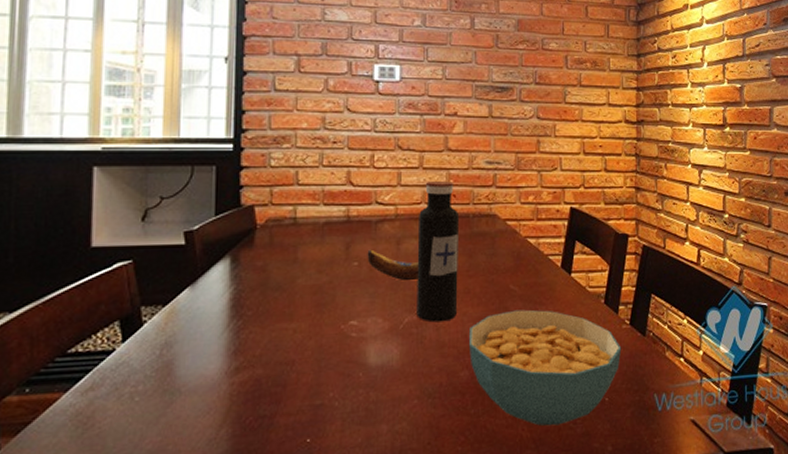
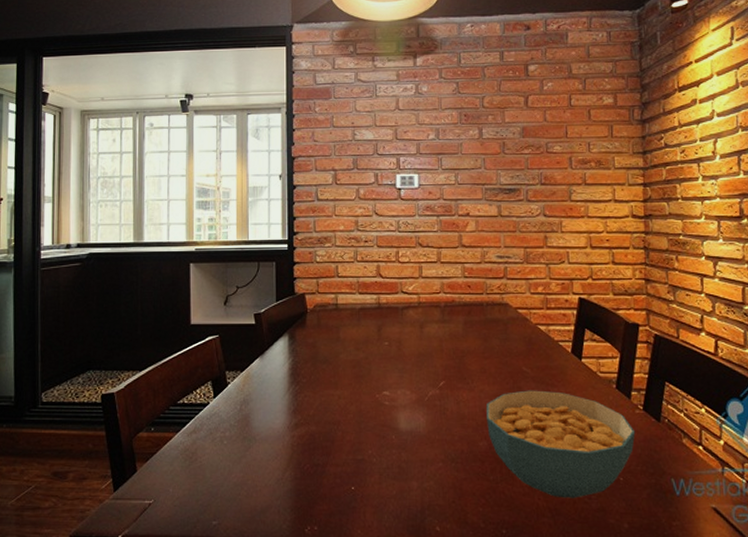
banana: present [367,249,418,281] -> none [395,331,440,360]
water bottle: present [416,181,458,323] -> none [438,274,475,397]

